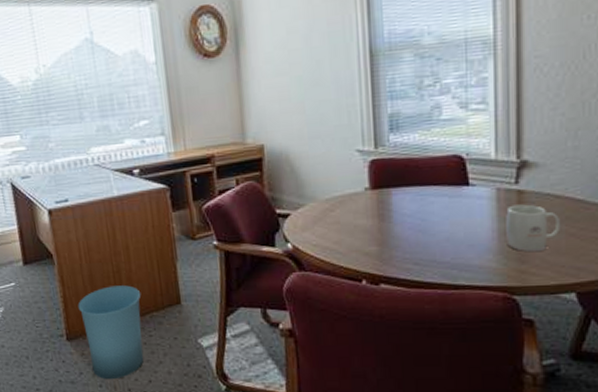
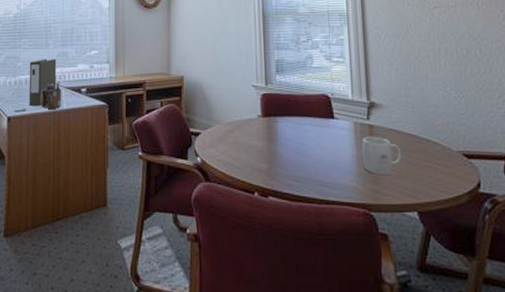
binder: none [63,134,102,196] -> present [29,58,57,107]
waste bin: present [78,285,144,380] -> none [19,187,75,277]
desk organizer: none [83,164,112,197] -> present [41,82,62,109]

